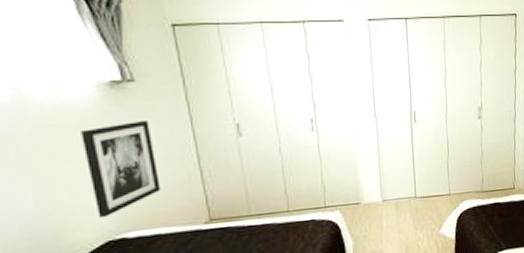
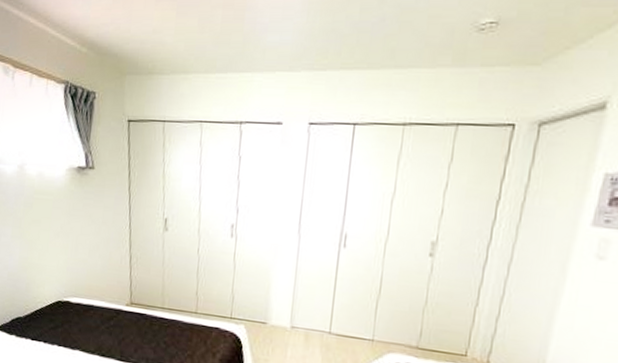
wall art: present [81,119,161,219] -> none [53,203,100,281]

